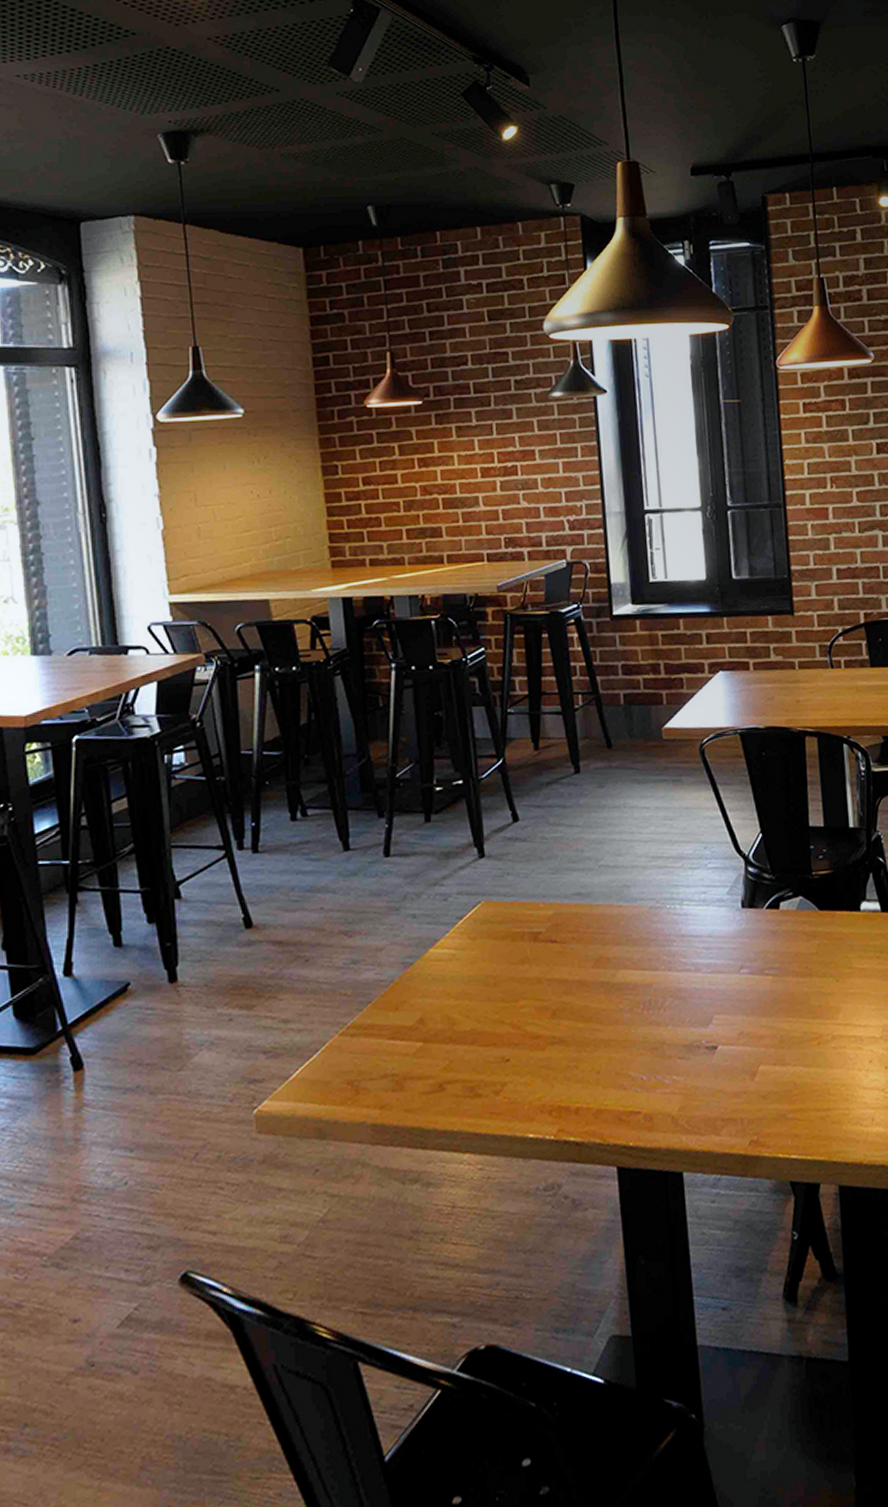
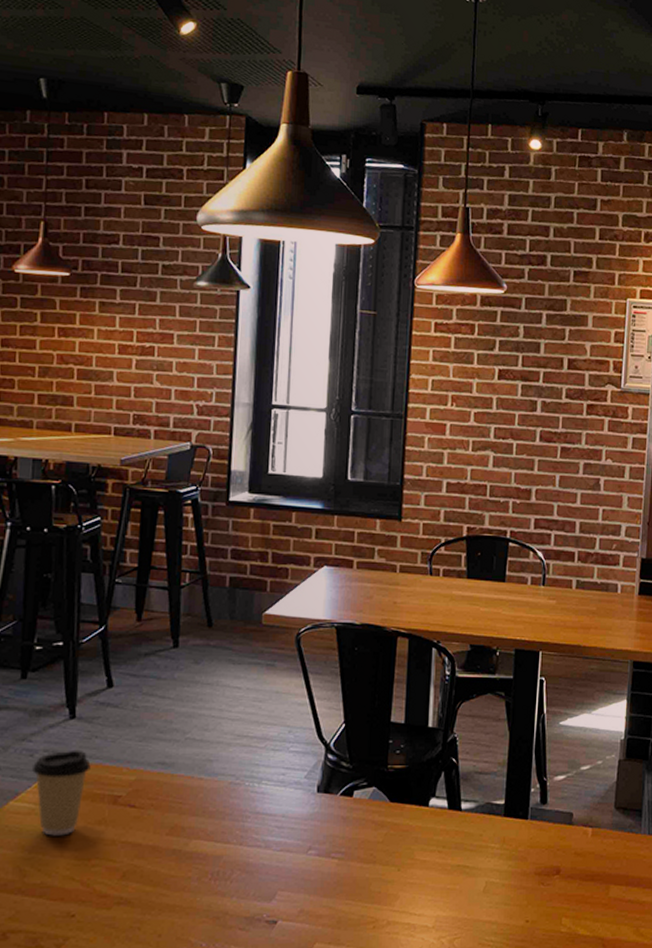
coffee cup: none [447,889,507,980] -> present [31,750,91,836]

